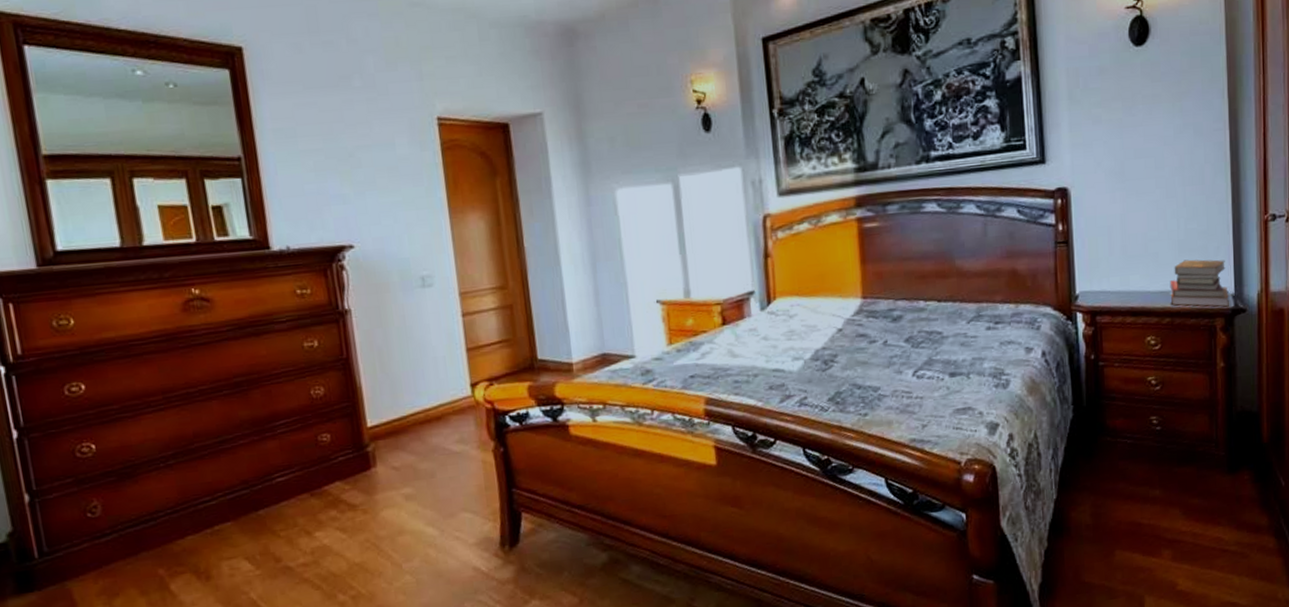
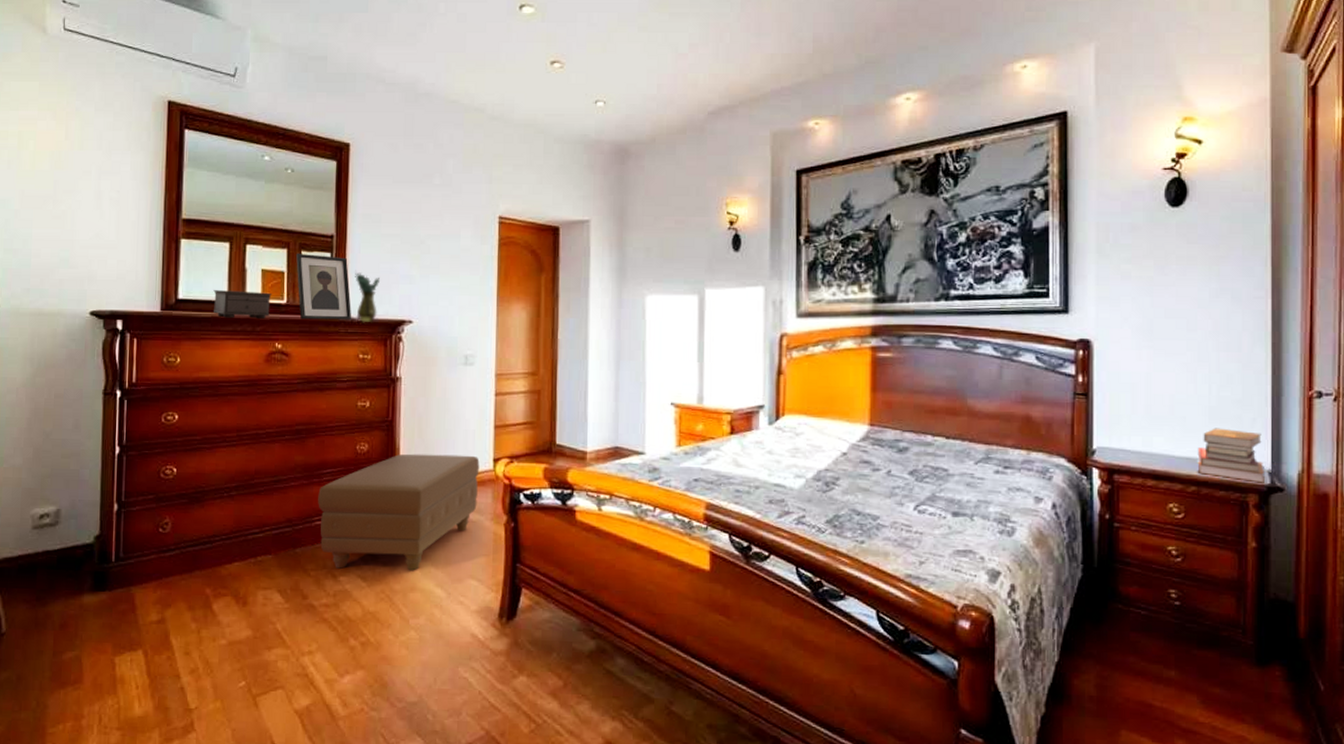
jewelry box: none [101,231,178,267] -> present [213,290,273,320]
picture frame: none [198,181,281,258] -> present [296,254,352,320]
ottoman: none [274,383,460,525] -> present [318,453,480,571]
vase: none [275,196,310,254] -> present [355,271,380,323]

